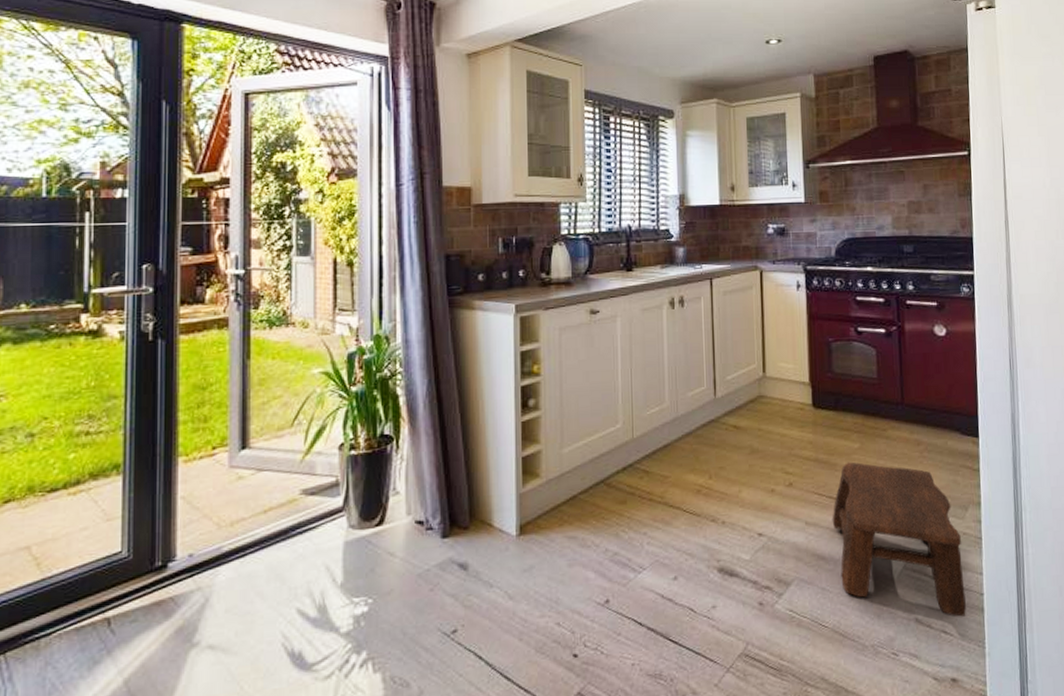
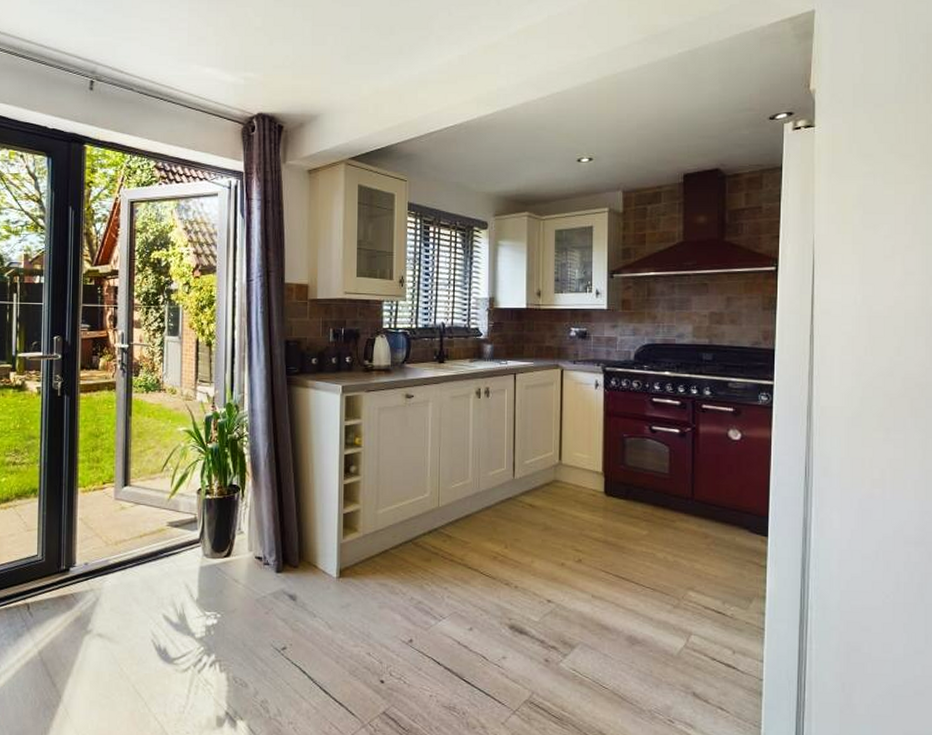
stool: present [832,462,966,617] -> none [617,546,744,697]

